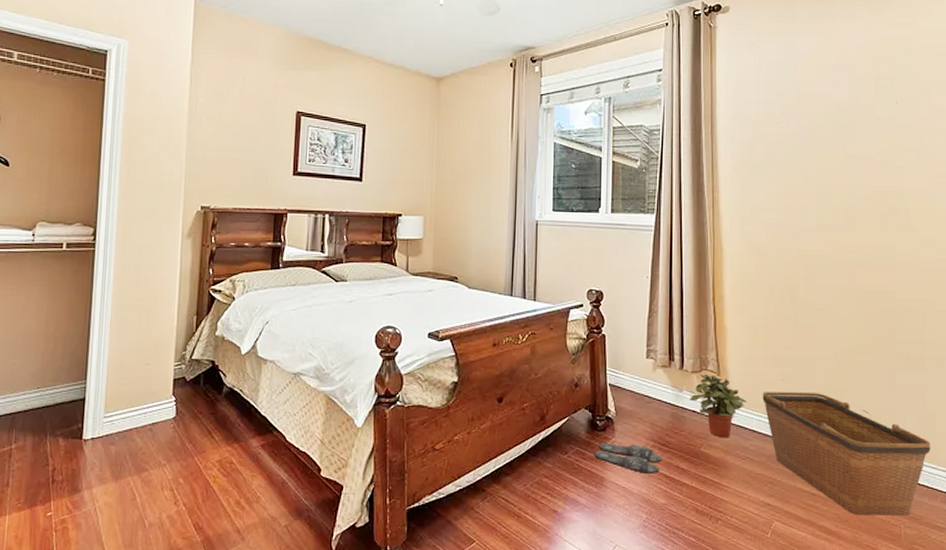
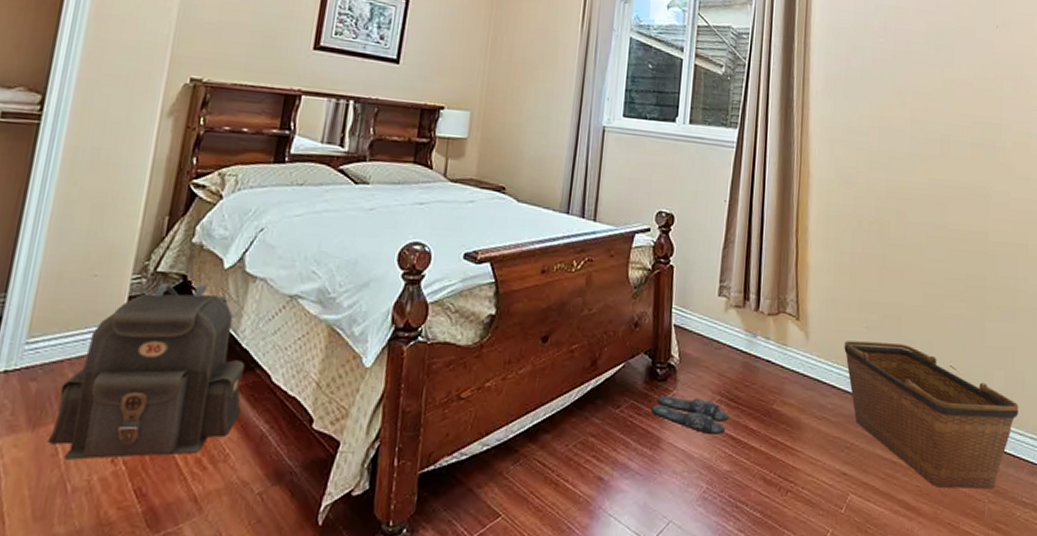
backpack: none [127,366,265,503] -> present [47,282,244,460]
potted plant: present [690,374,747,438] -> none [764,318,827,394]

